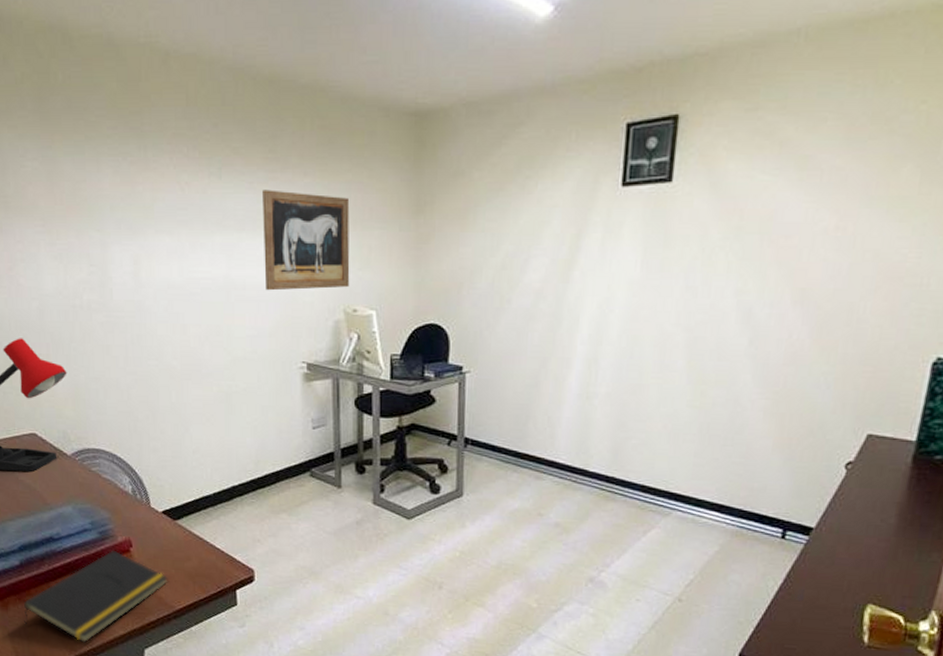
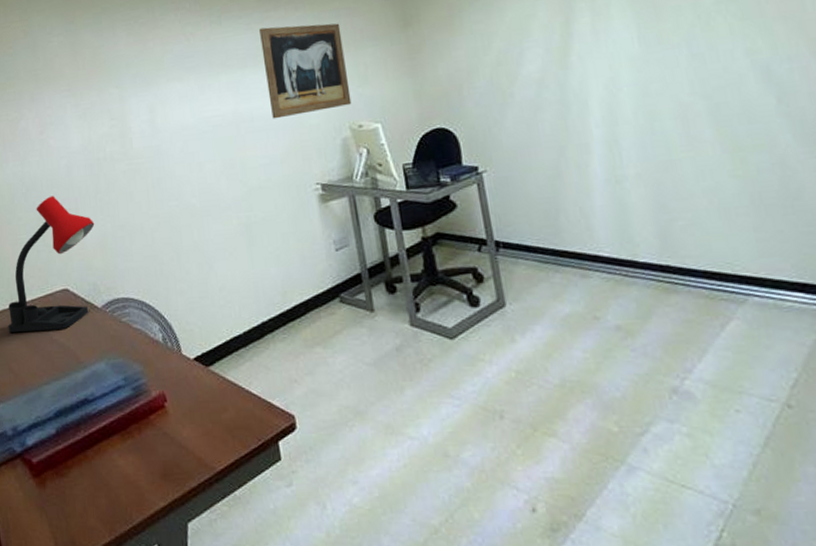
notepad: present [23,550,168,643] -> none [61,407,206,520]

